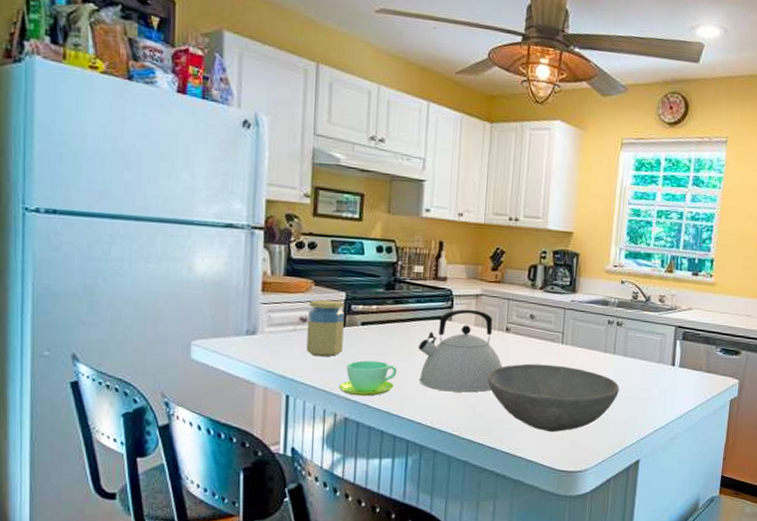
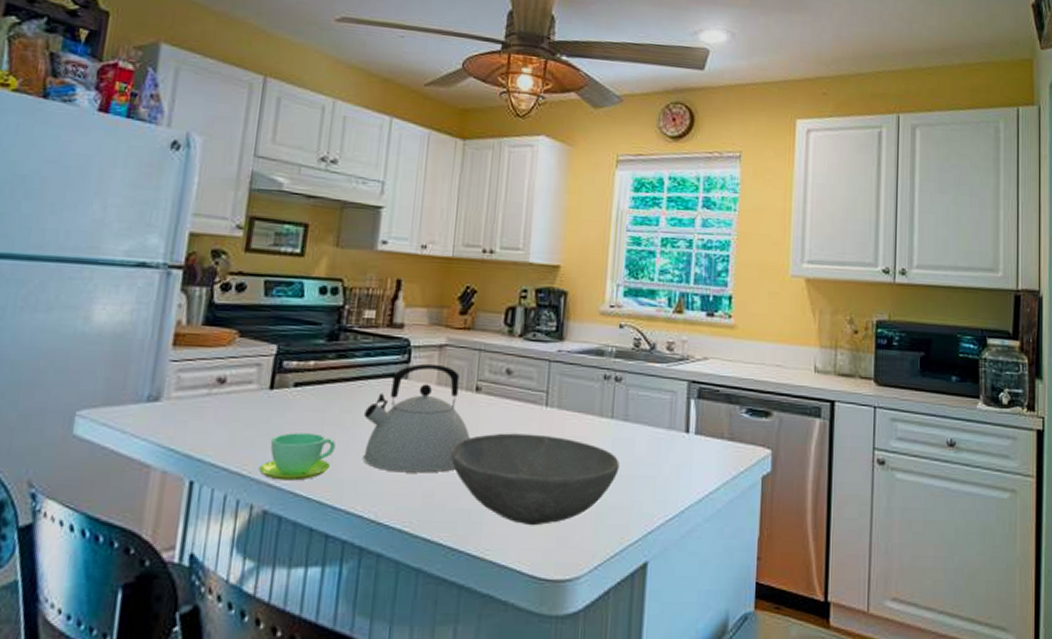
jar: present [306,299,345,357] -> none [221,354,275,429]

